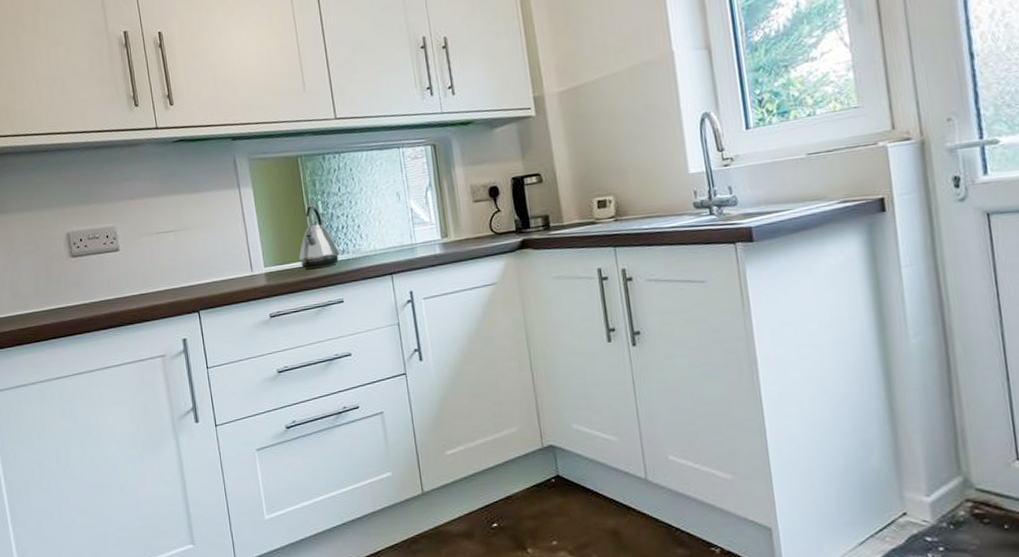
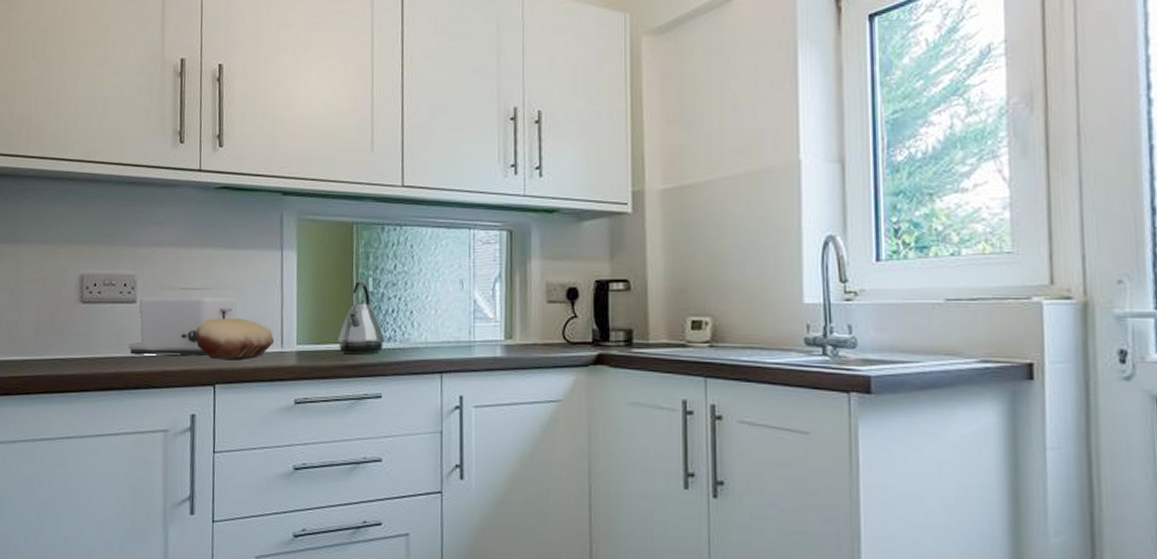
toaster: none [117,234,208,296] -> present [127,296,237,357]
bread loaf: none [175,251,245,290] -> present [196,317,275,360]

